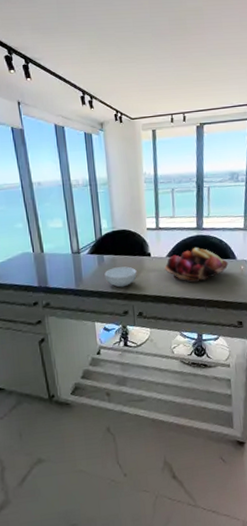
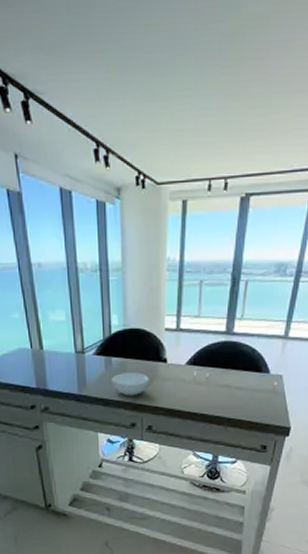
fruit basket: present [165,248,229,283] -> none [182,356,259,397]

